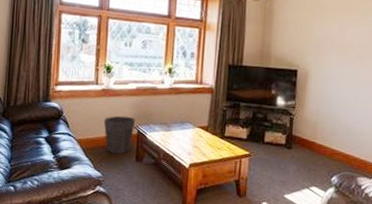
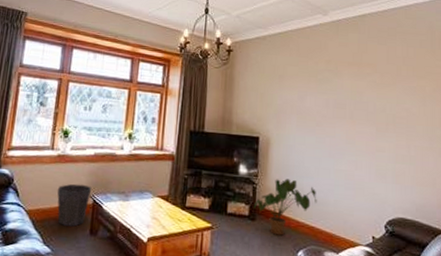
house plant: none [291,109,353,162] -> present [254,178,317,236]

